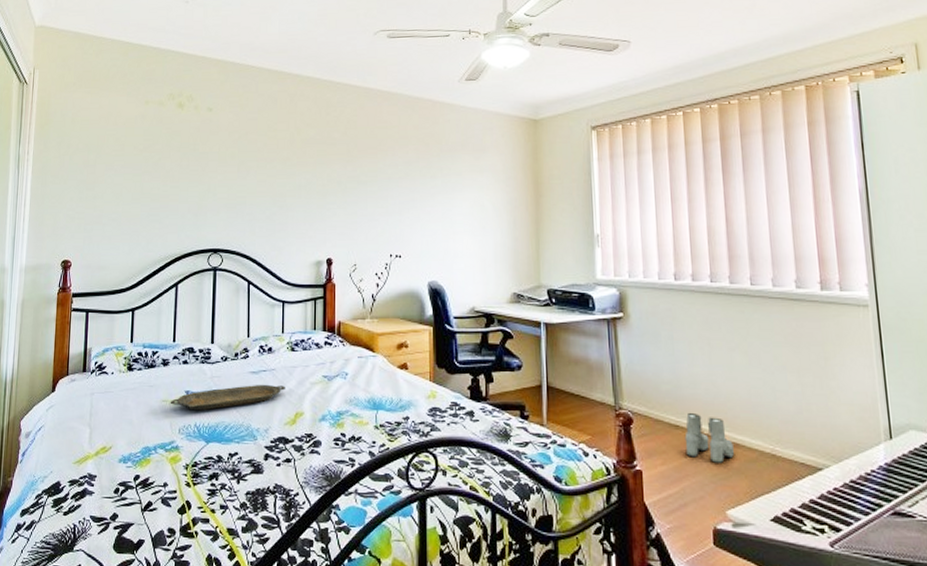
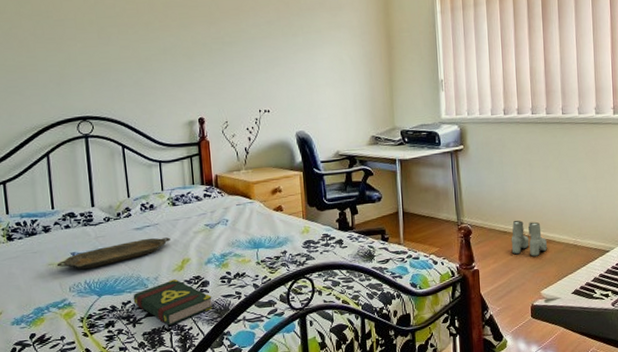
book: none [240,434,323,488] -> present [133,279,213,326]

